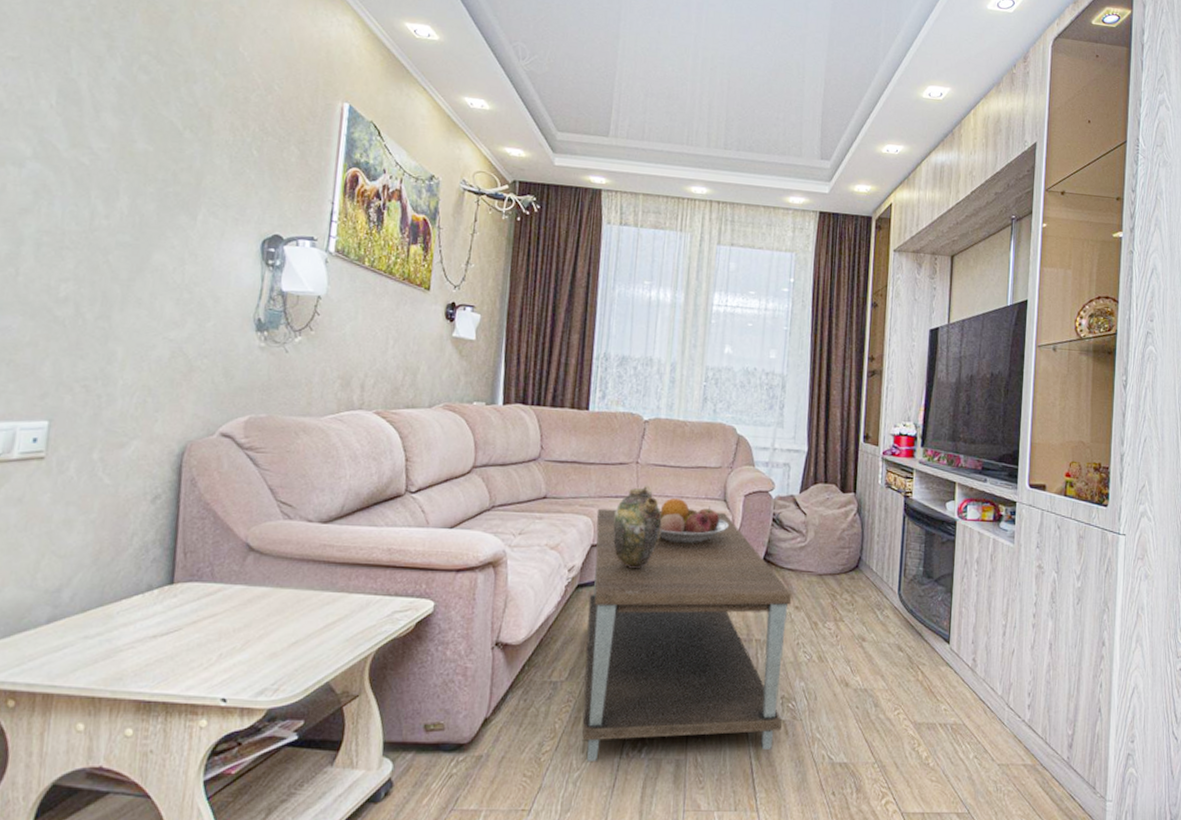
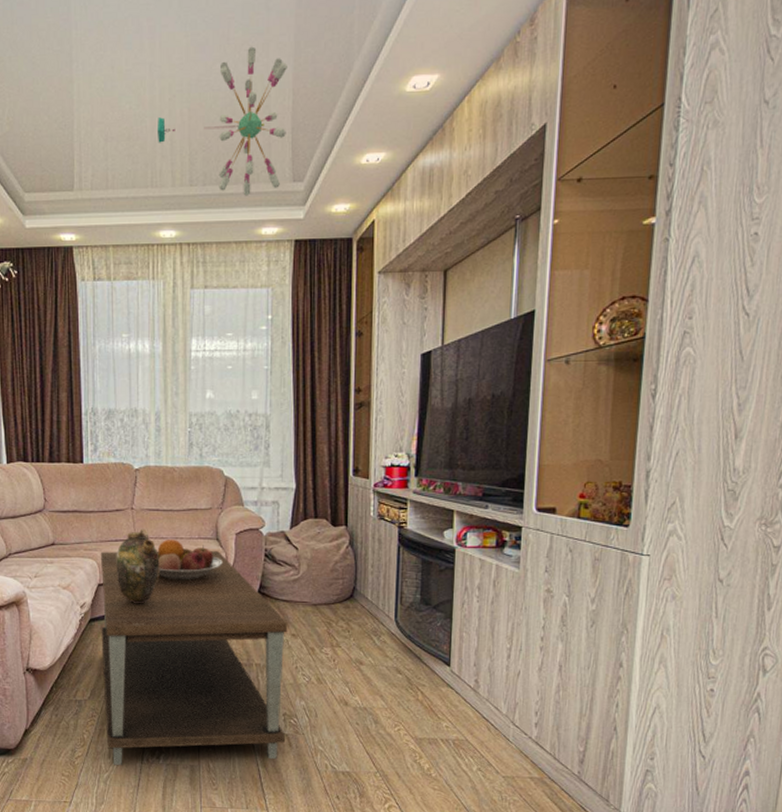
chandelier: none [697,36,821,166] -> present [158,46,287,196]

